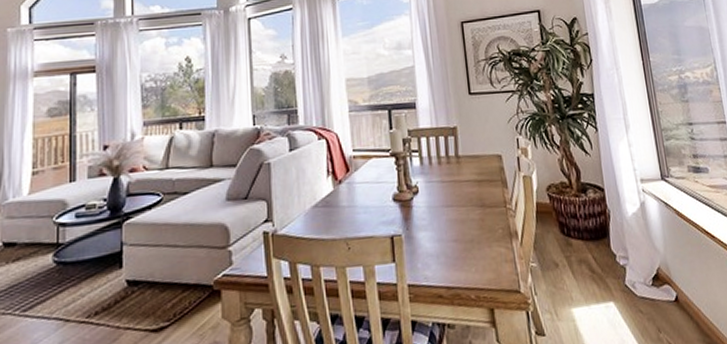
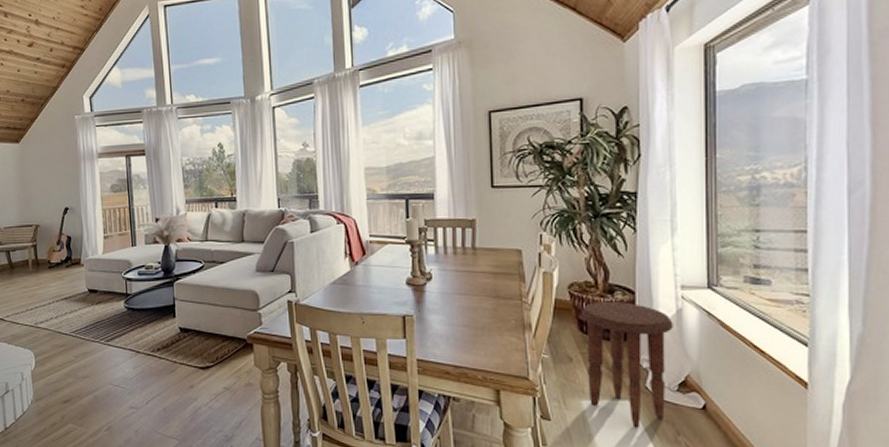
side table: none [561,200,645,331] -> present [582,301,673,428]

